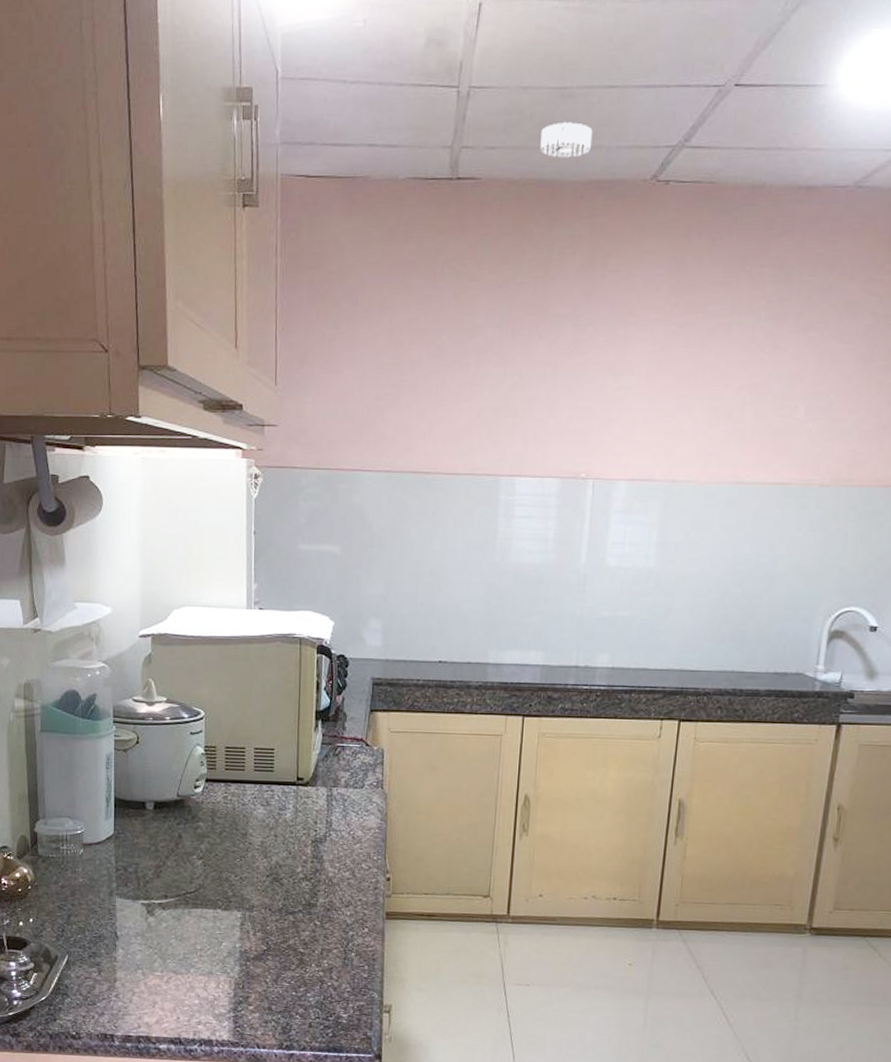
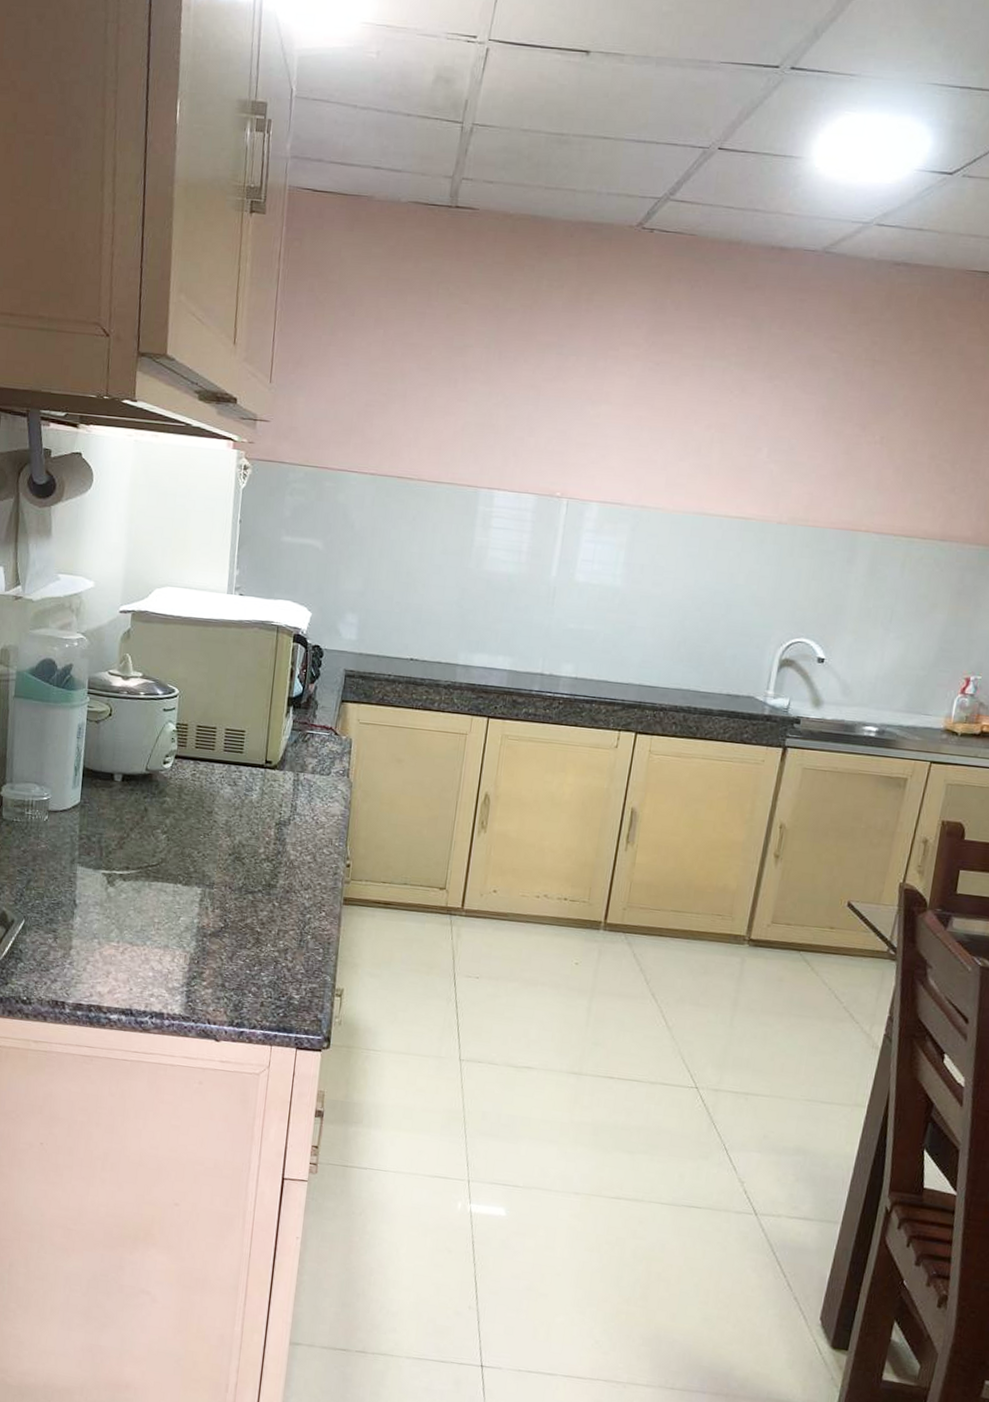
smoke detector: present [540,121,593,158] -> none [535,165,586,199]

